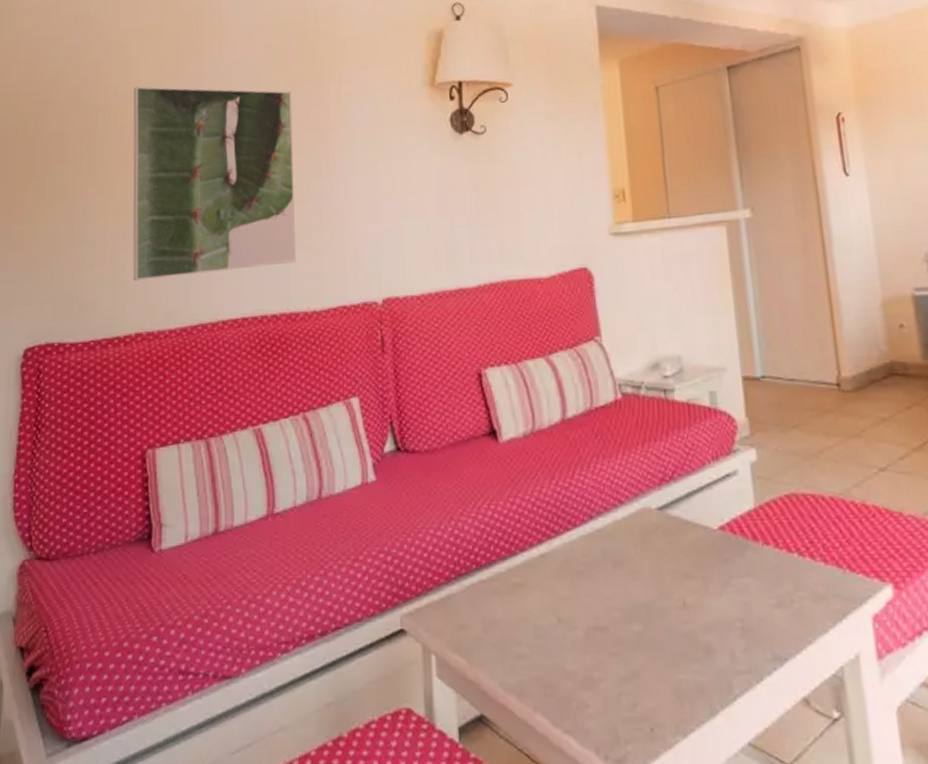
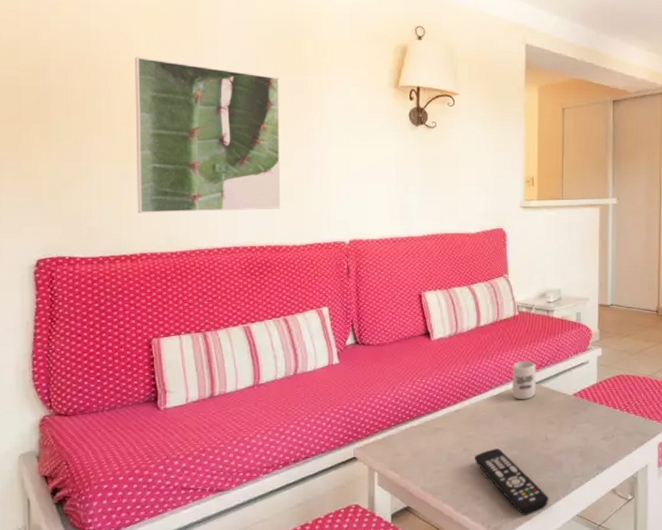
remote control: none [574,619,700,740] -> present [474,448,549,515]
cup: none [619,472,659,537] -> present [512,361,536,400]

